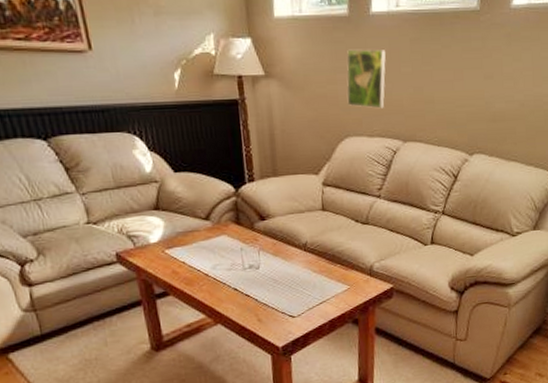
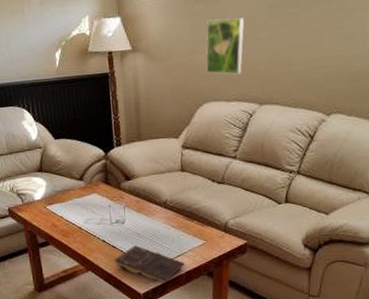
book: none [248,293,328,334] -> present [115,245,185,283]

